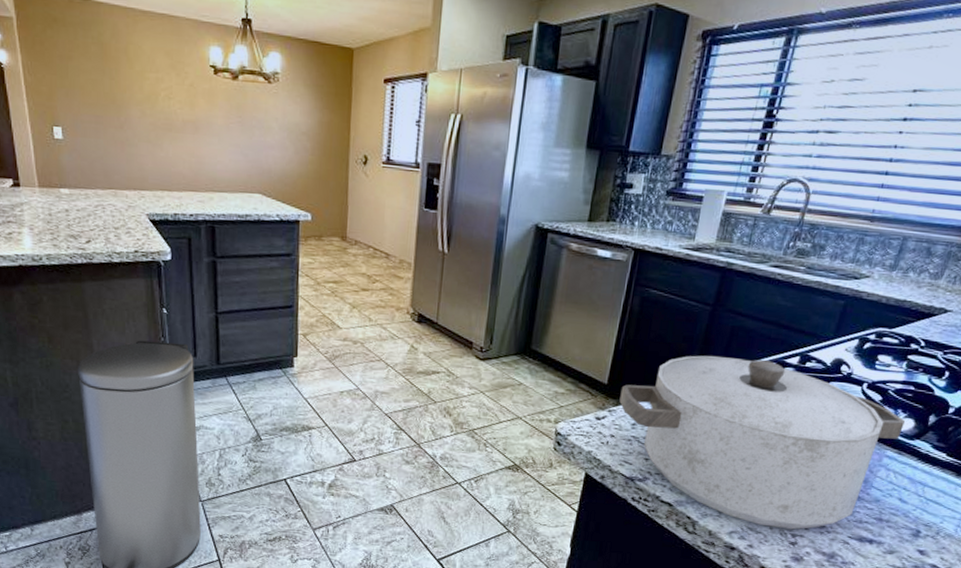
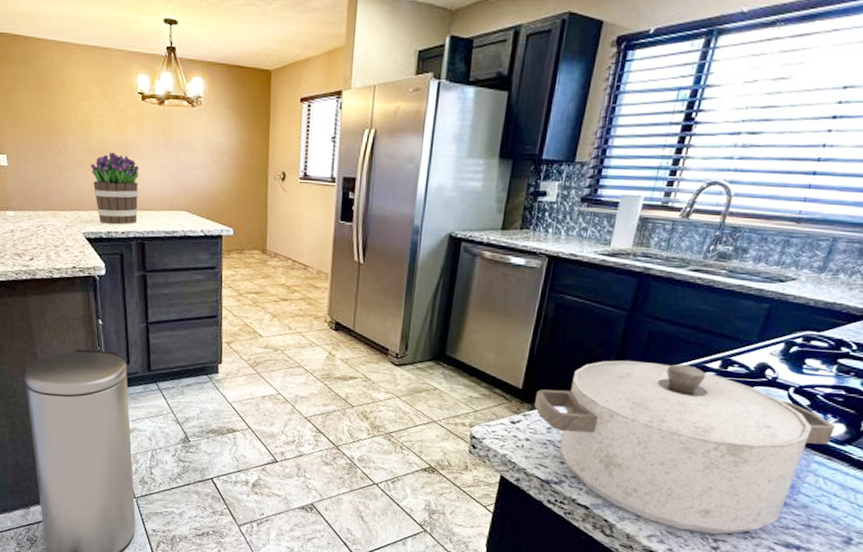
bouquet: none [156,128,210,207] -> present [91,152,140,225]

